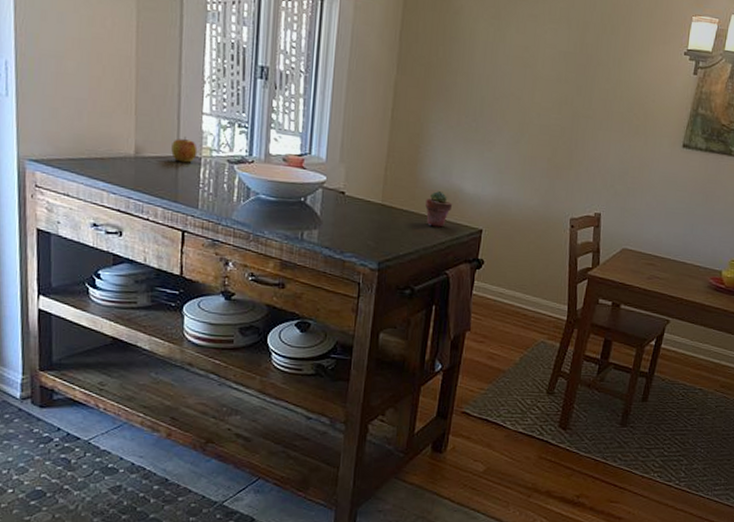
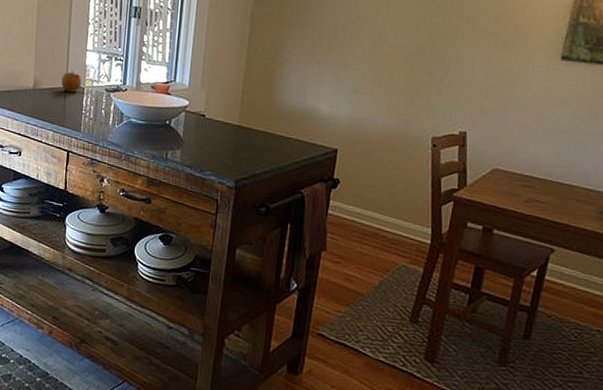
potted succulent: present [425,190,453,228] -> none [280,111,308,147]

